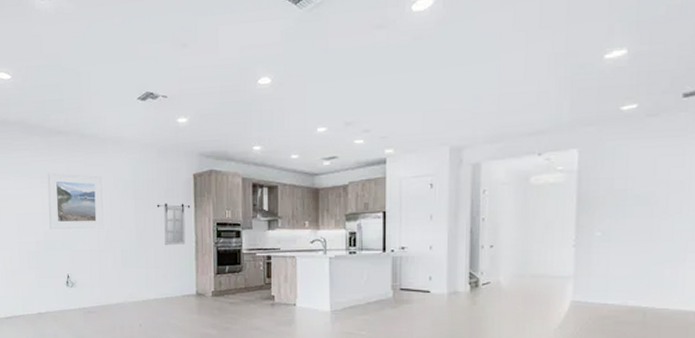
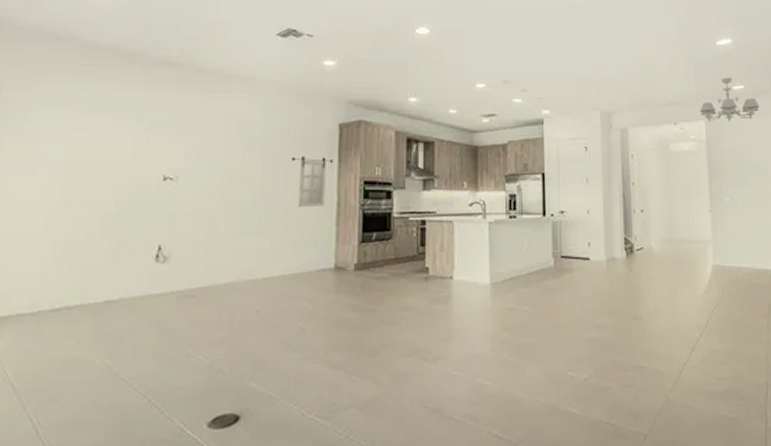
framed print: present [47,172,104,230] -> none [140,112,222,186]
chandelier: none [573,96,657,150] -> present [700,77,760,122]

